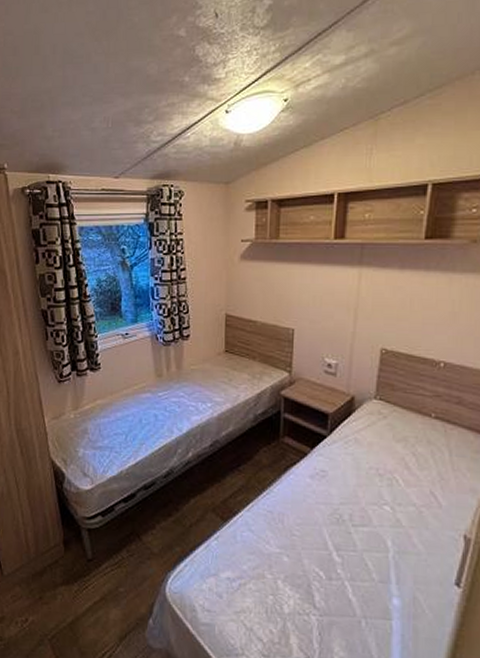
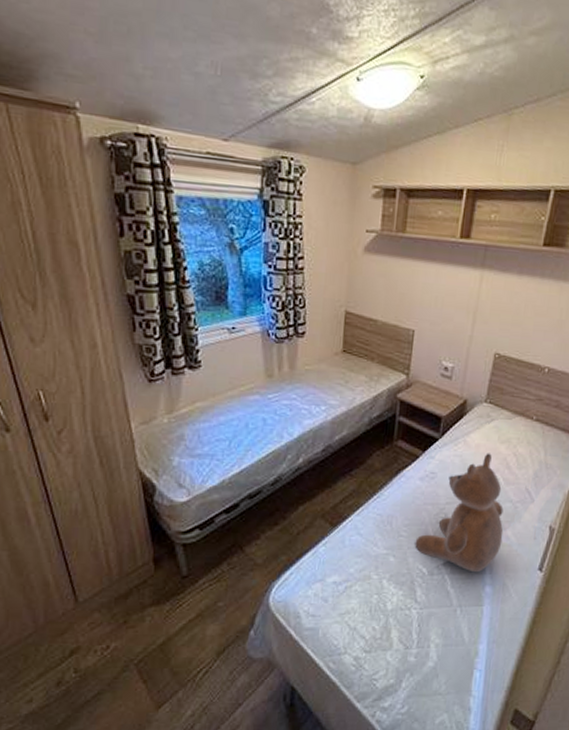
teddy bear: none [309,451,409,582] -> present [415,453,504,573]

